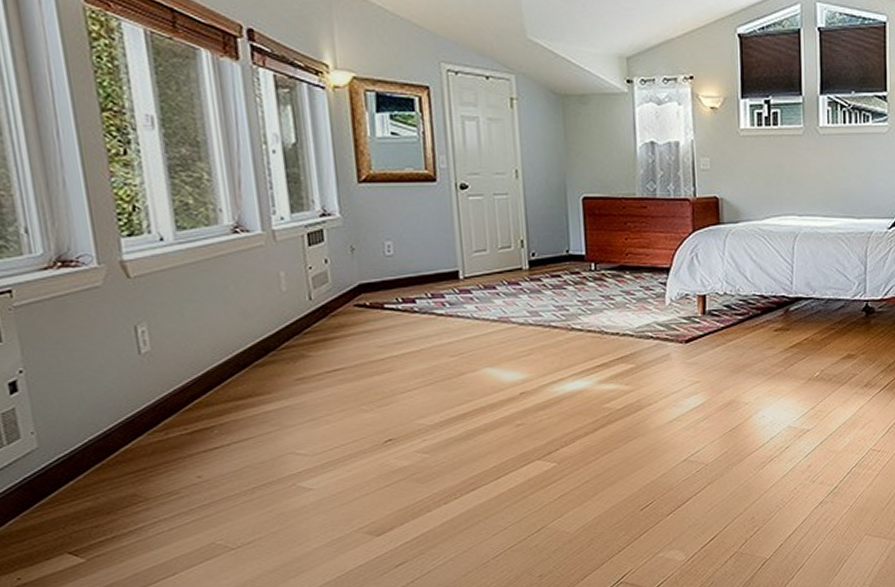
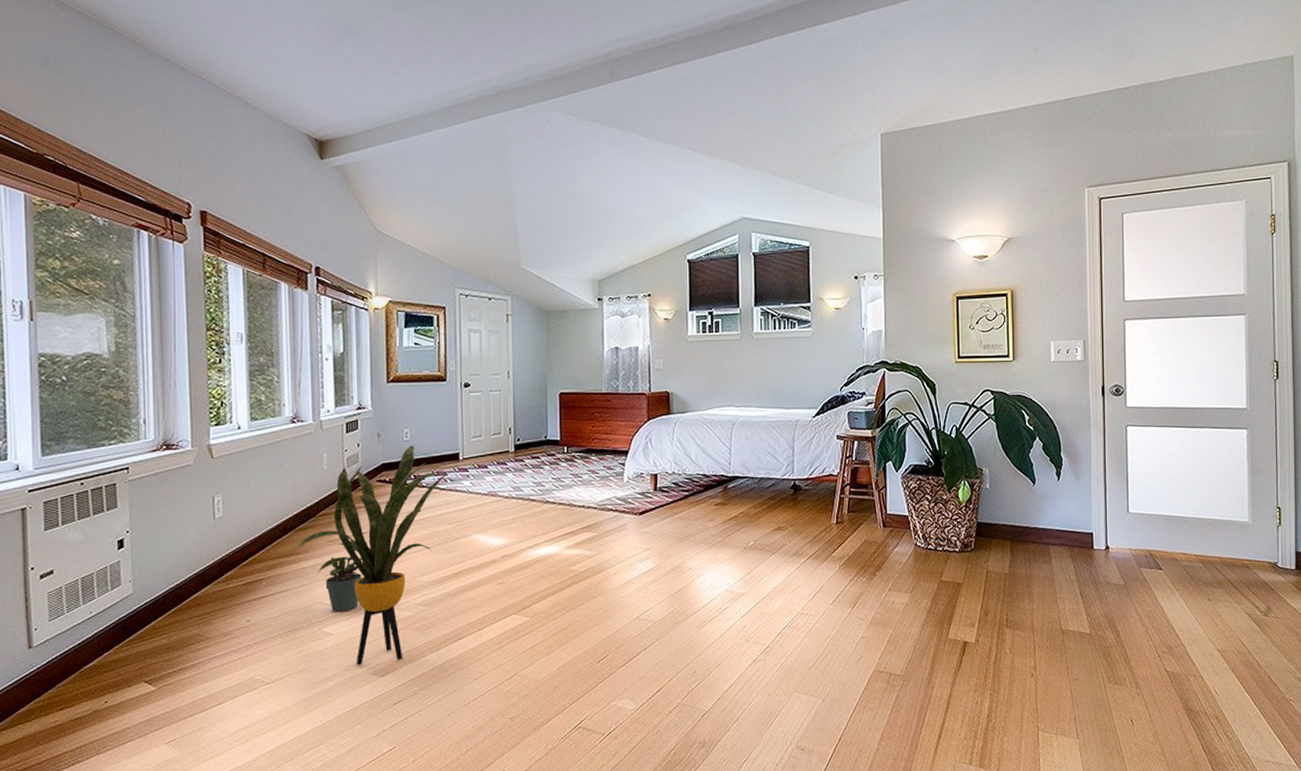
house plant: none [253,261,457,524] -> present [295,445,457,665]
potted plant: none [295,388,344,463] -> present [325,549,363,612]

